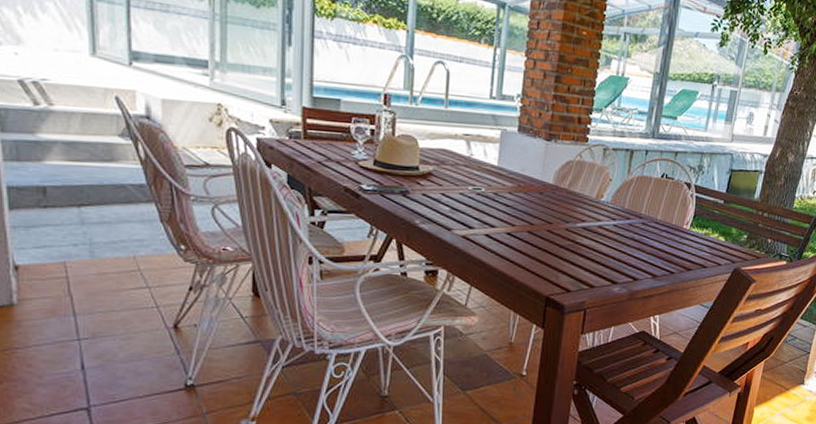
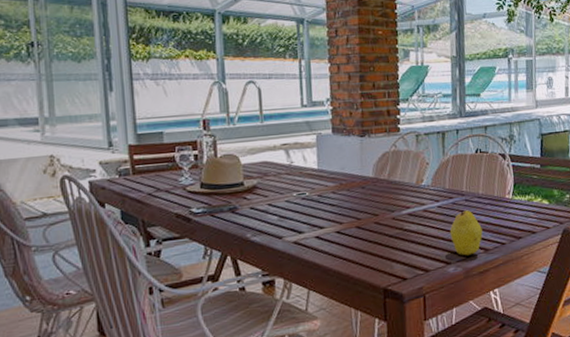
fruit: none [621,233,654,279] -> present [449,210,483,256]

